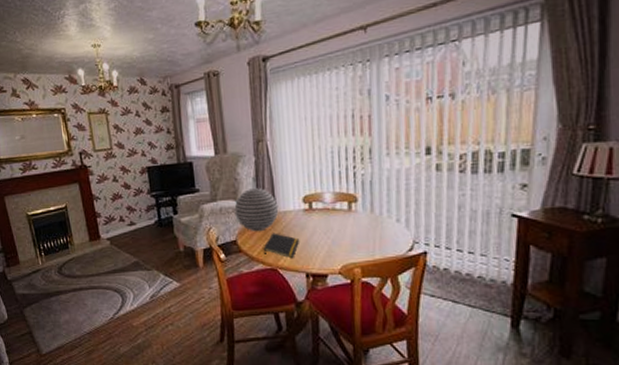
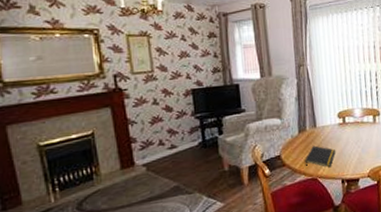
decorative ball: present [234,188,279,232] -> none [278,106,318,147]

